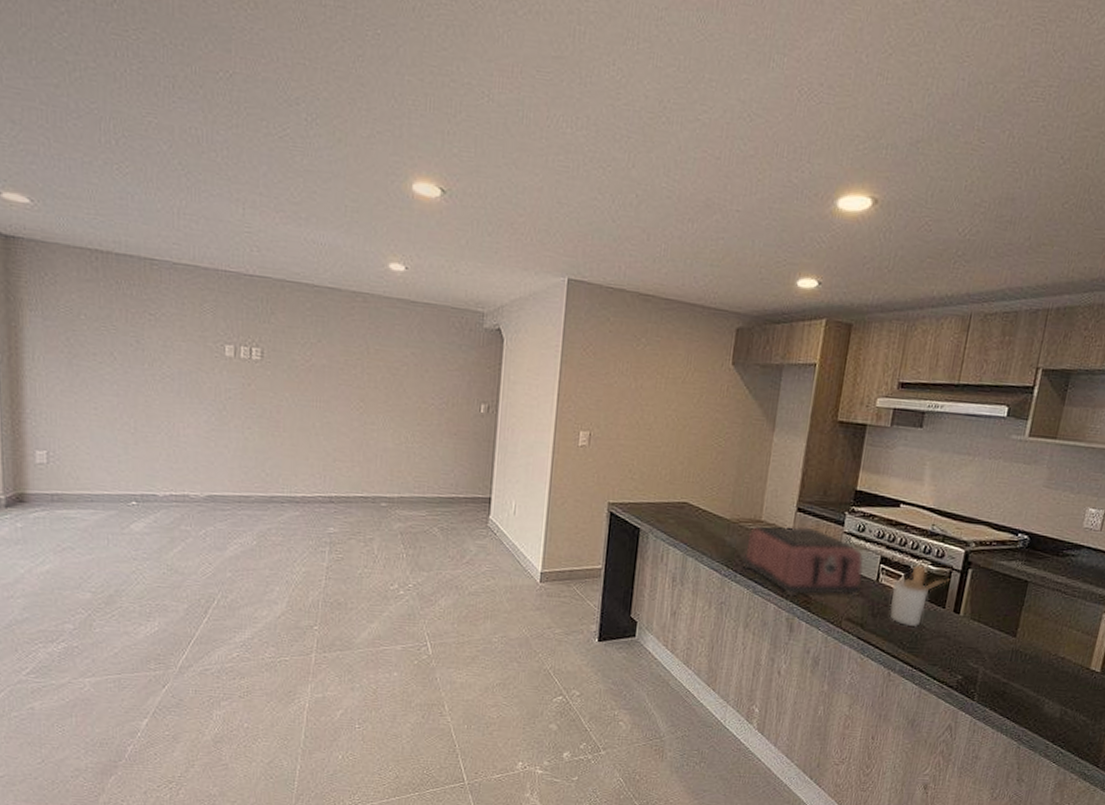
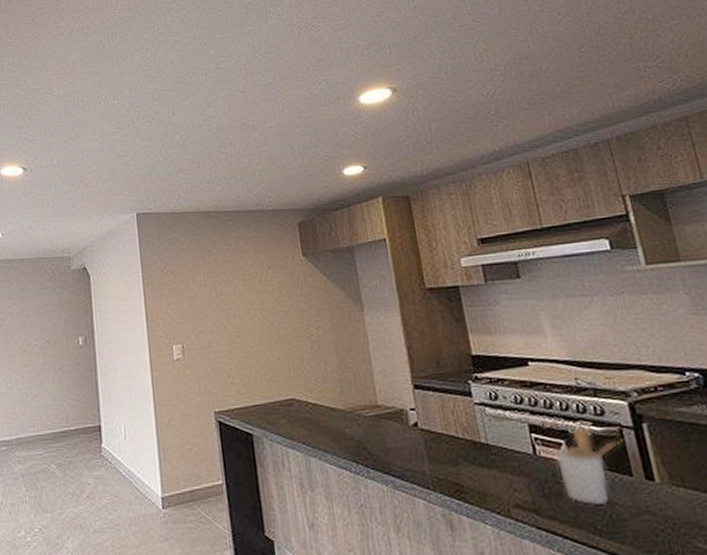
toaster: present [742,525,864,597] -> none [368,403,519,488]

